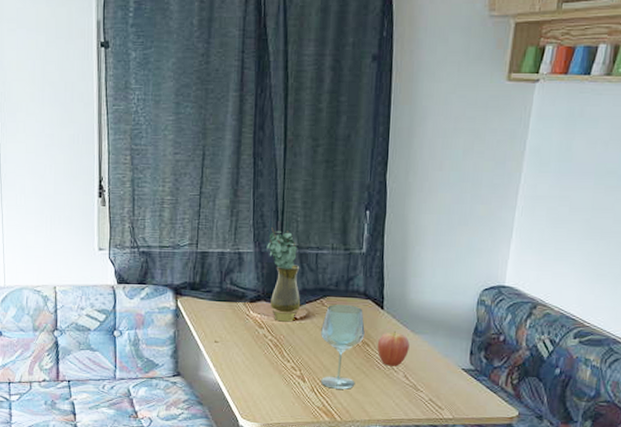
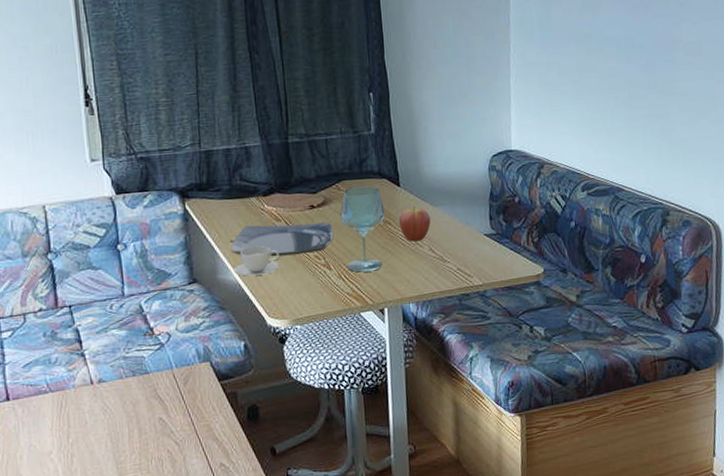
plate: none [214,328,313,363] -> present [231,222,334,257]
teacup: none [215,349,258,378] -> present [234,245,280,276]
vase: present [267,228,301,322] -> none [274,119,317,212]

